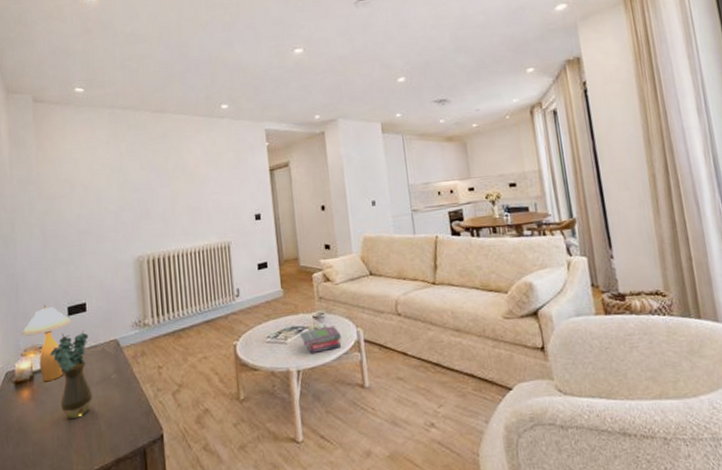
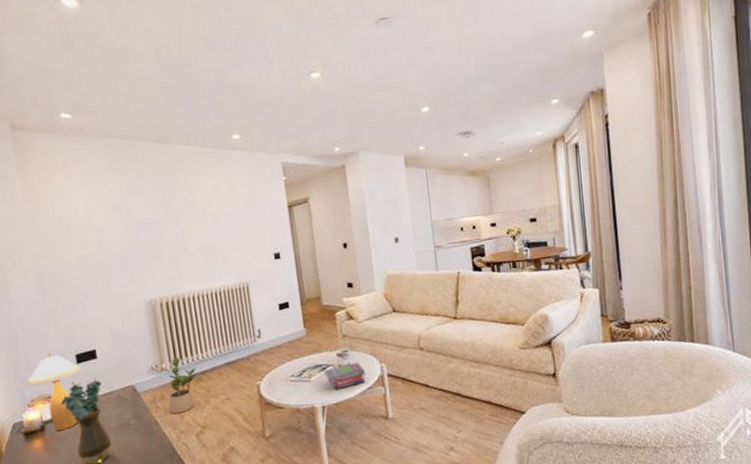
potted plant: none [148,313,176,370] -> present [168,357,196,414]

